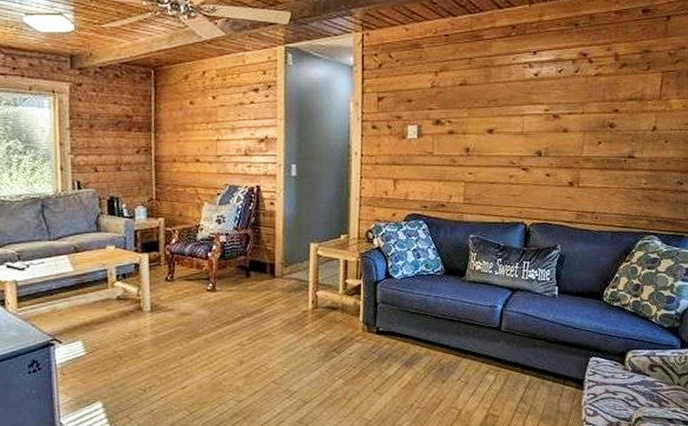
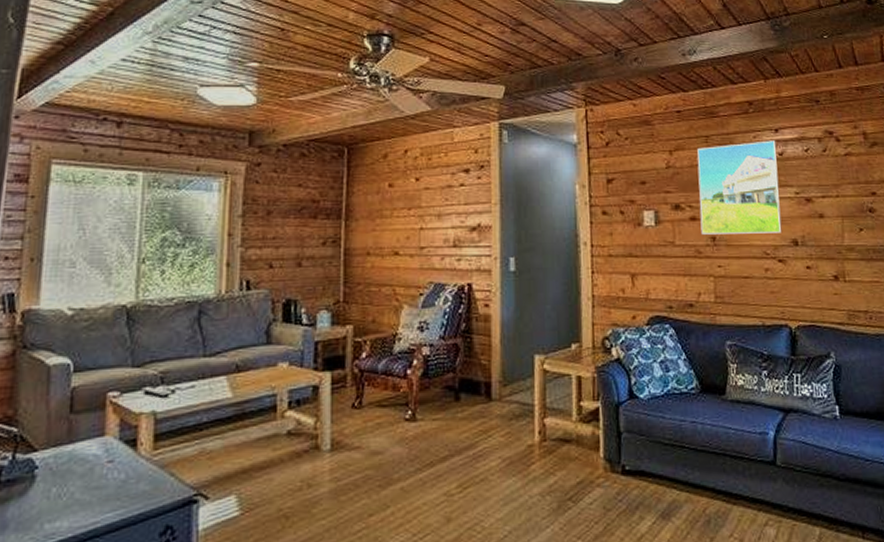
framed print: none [457,62,533,146] -> present [697,140,782,235]

